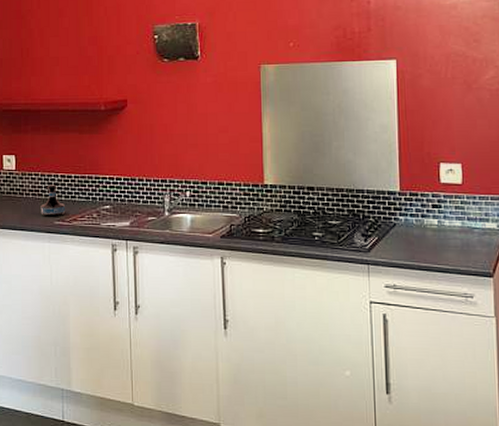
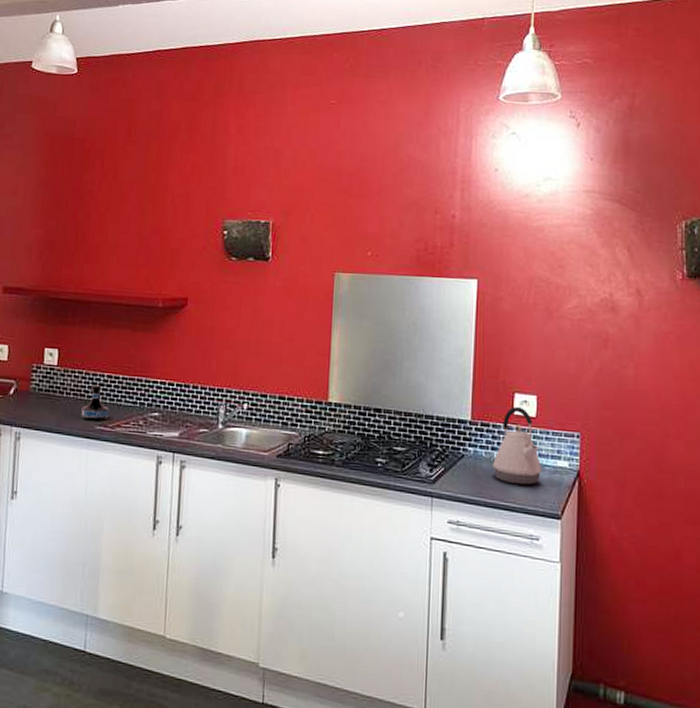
kettle: none [423,175,472,248] -> present [492,406,542,485]

